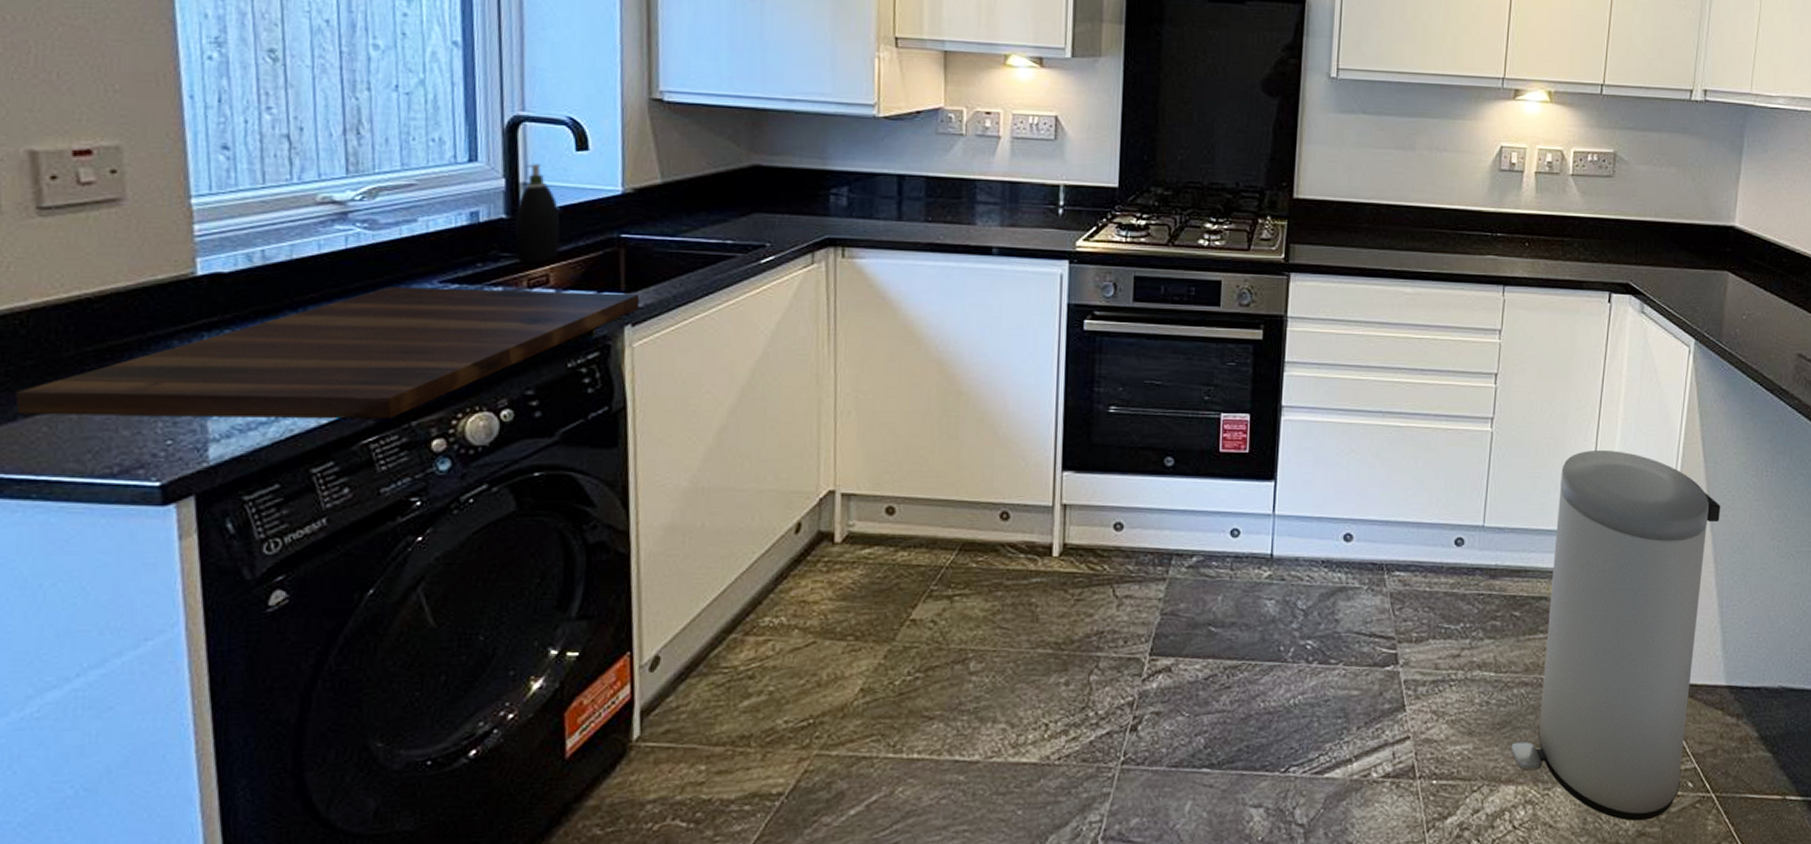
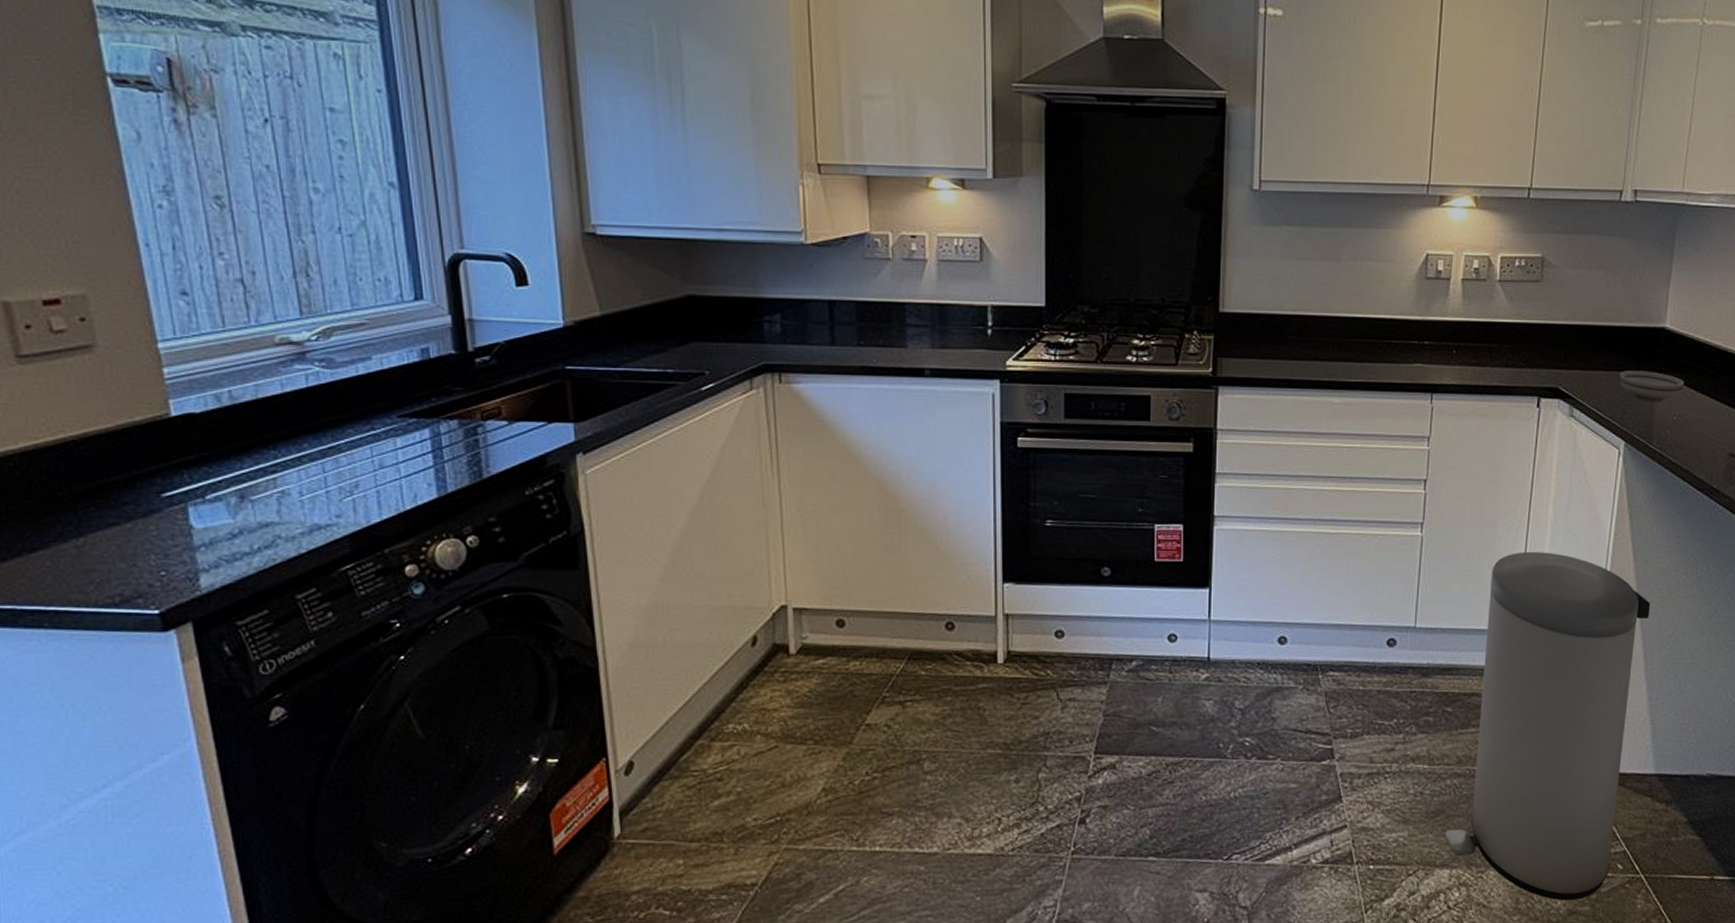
cutting board: present [15,287,640,420] -> none [17,422,589,551]
soap dispenser: present [514,163,561,264] -> none [464,299,509,397]
bowl: none [1689,268,1754,300] -> present [1619,371,1685,401]

